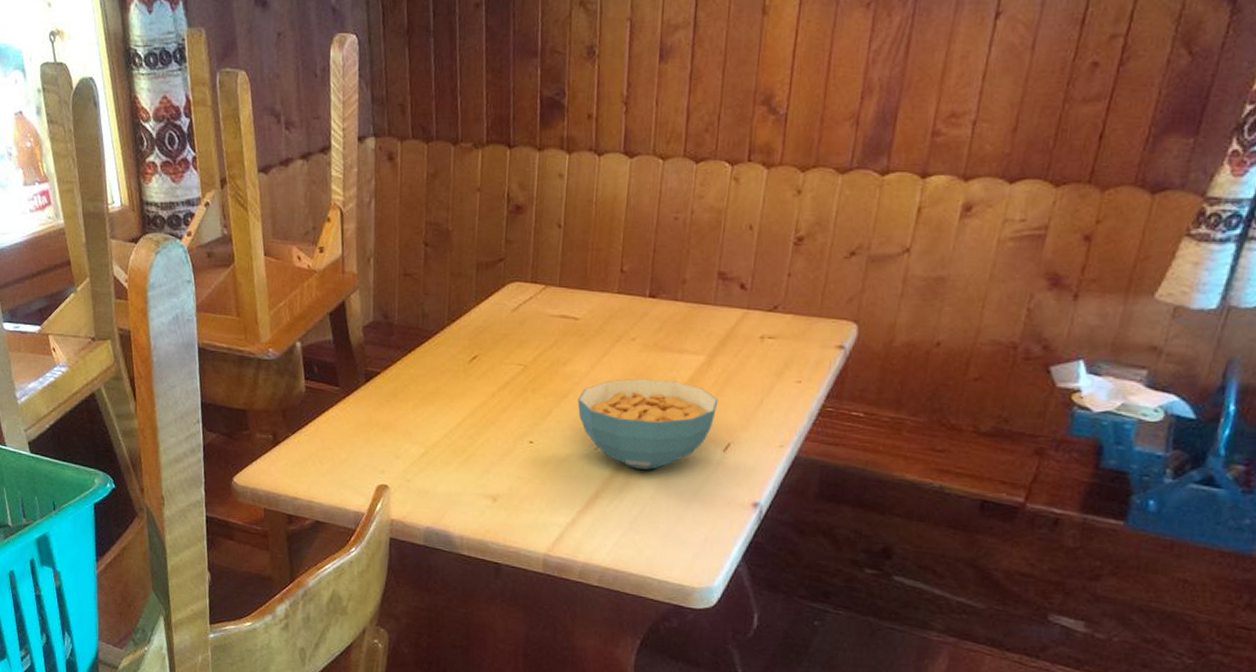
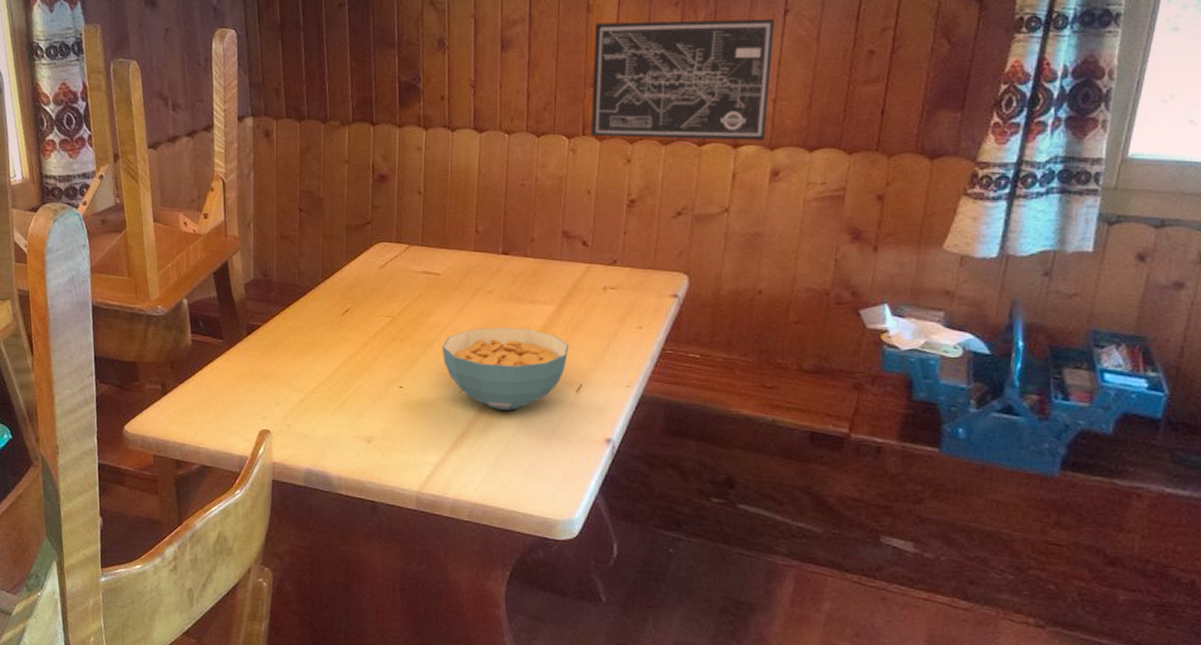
wall art: none [757,24,983,169] -> present [591,19,775,140]

